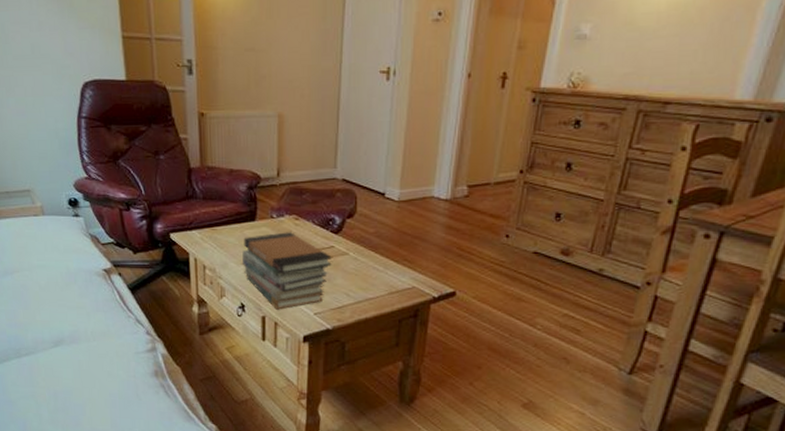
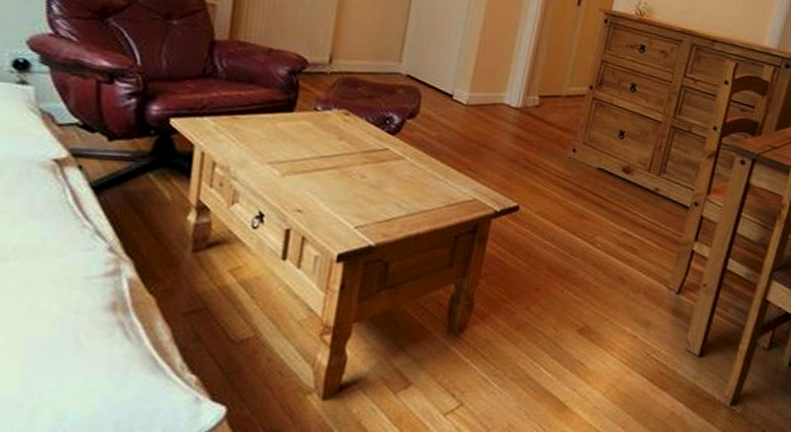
book stack: present [242,232,332,310] -> none [269,128,385,221]

